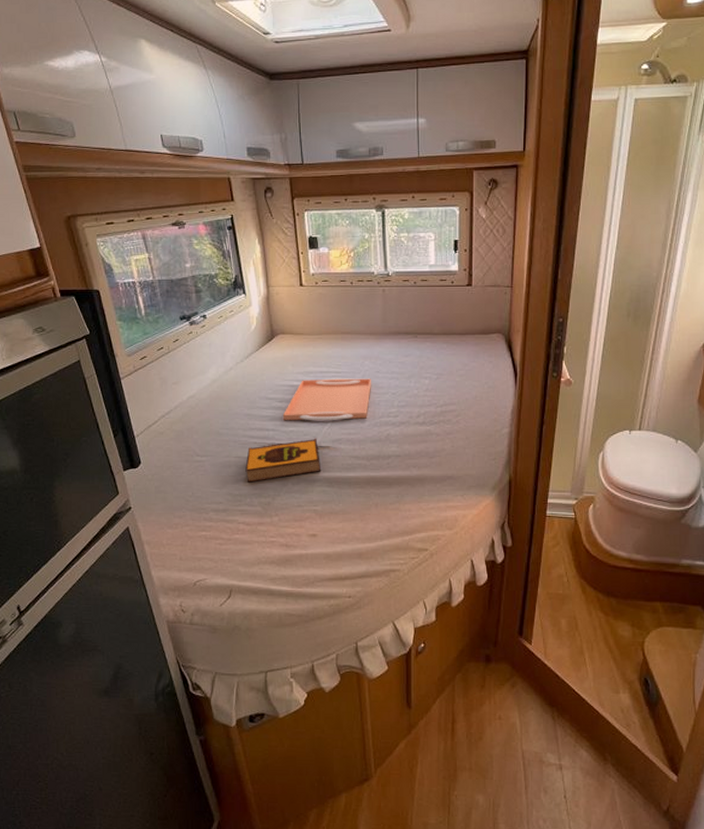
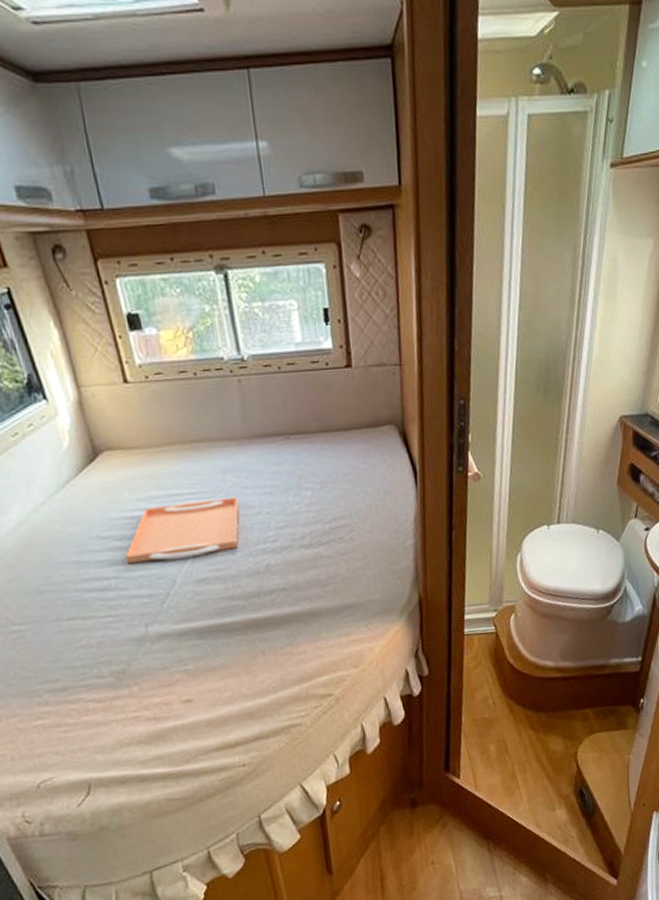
hardback book: present [245,438,322,483] -> none [83,580,188,649]

